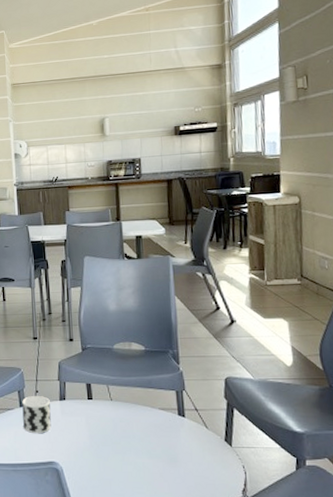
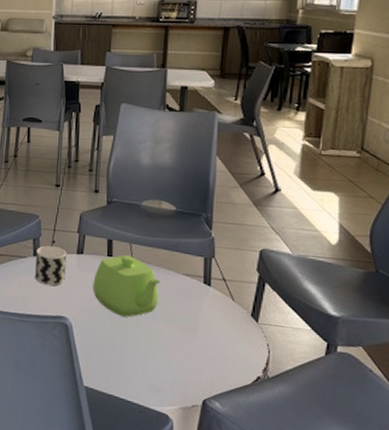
teapot: none [77,397,139,455] -> present [93,255,161,317]

